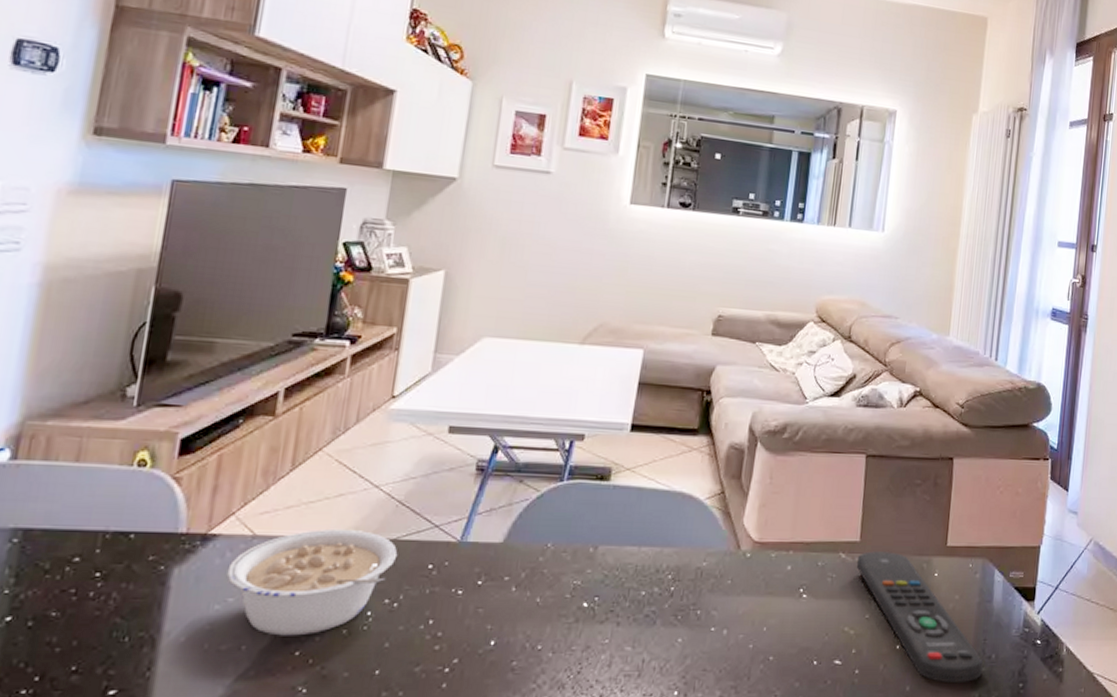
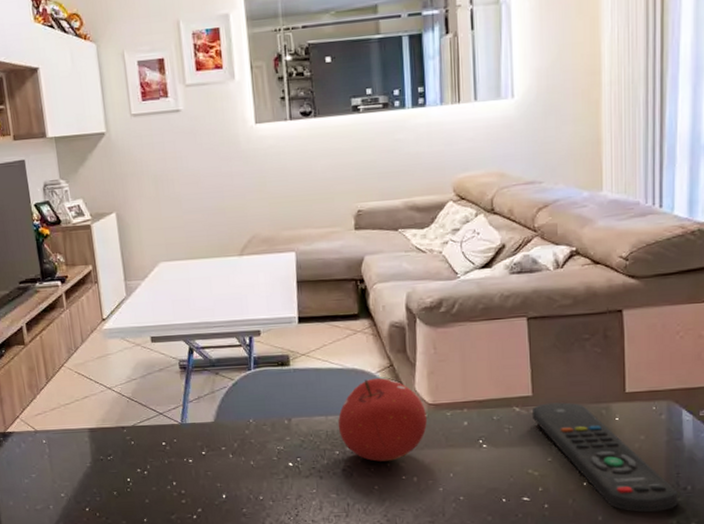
legume: present [226,528,398,636] -> none [25,421,138,498]
fruit: none [650,505,751,608] -> present [337,377,427,462]

